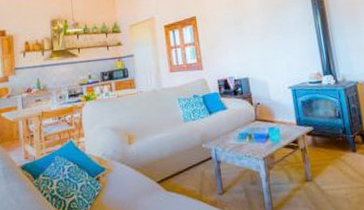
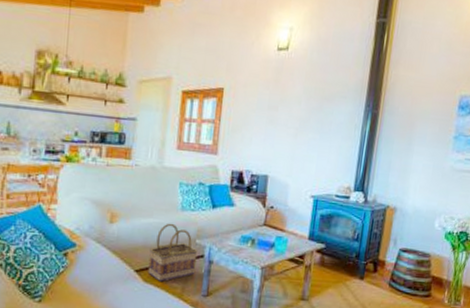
basket: none [165,134,208,189] -> present [148,223,198,283]

